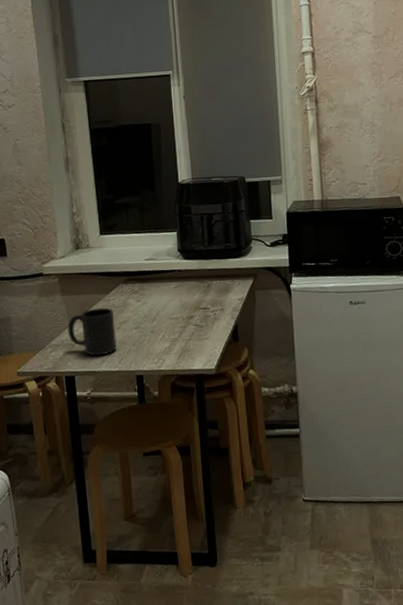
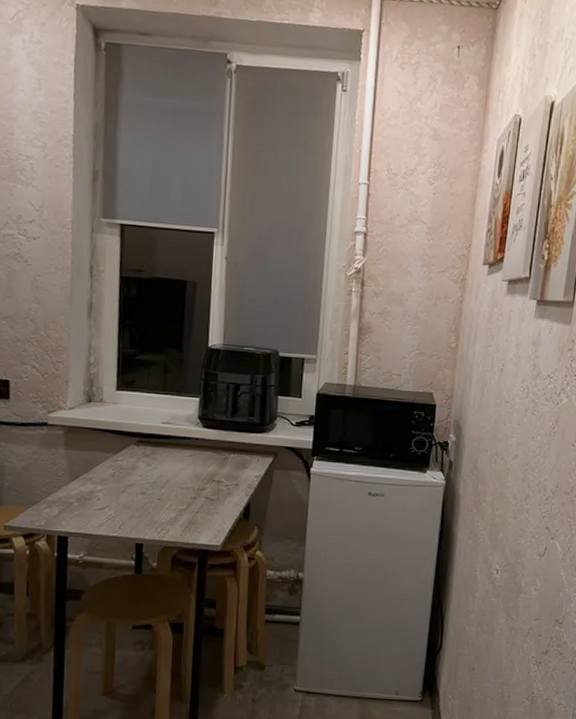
mug: present [67,307,117,356] -> none [66,467,120,519]

